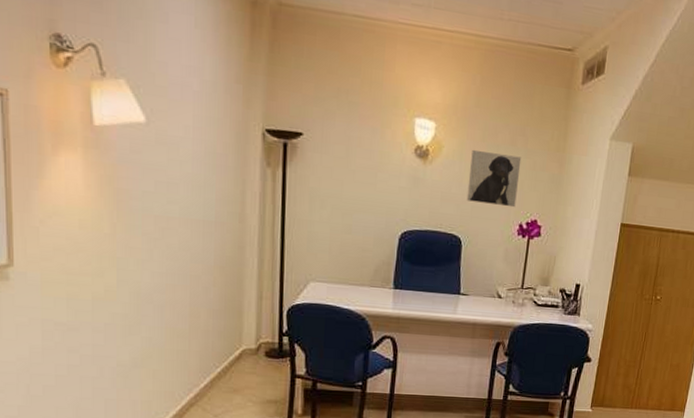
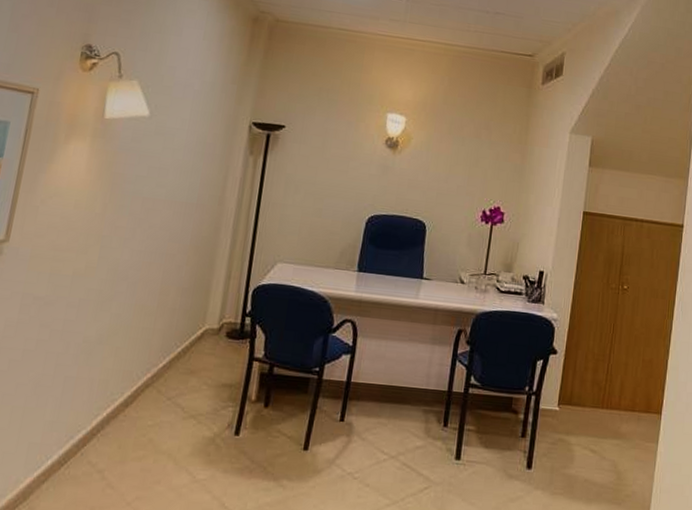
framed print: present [466,149,522,208] -> none [432,141,486,195]

